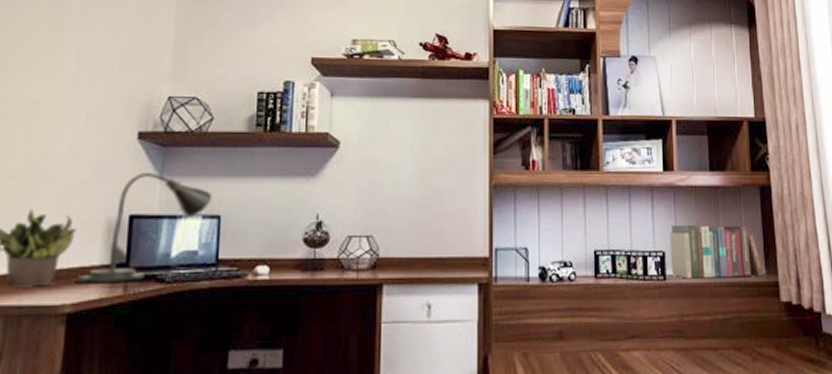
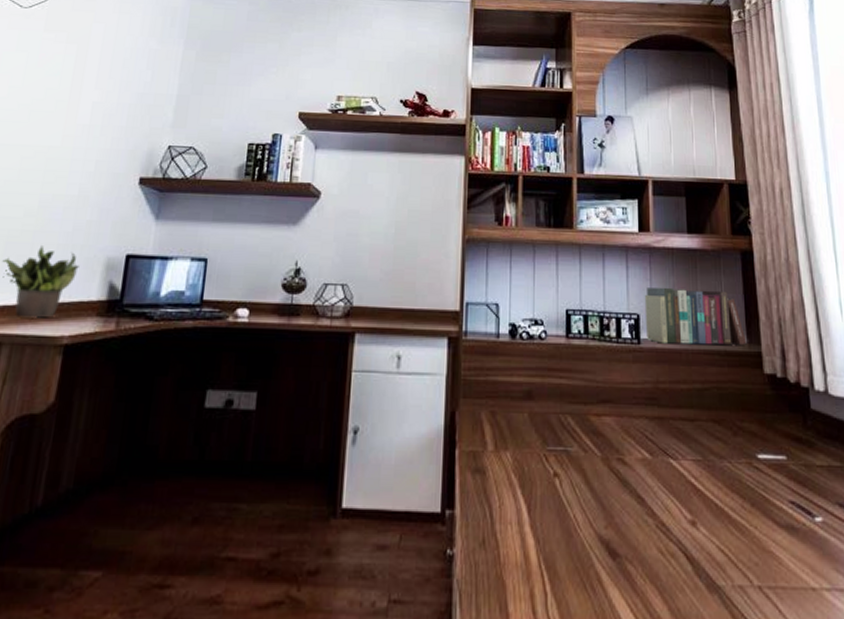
desk lamp: present [74,173,212,284] -> none [73,216,201,318]

